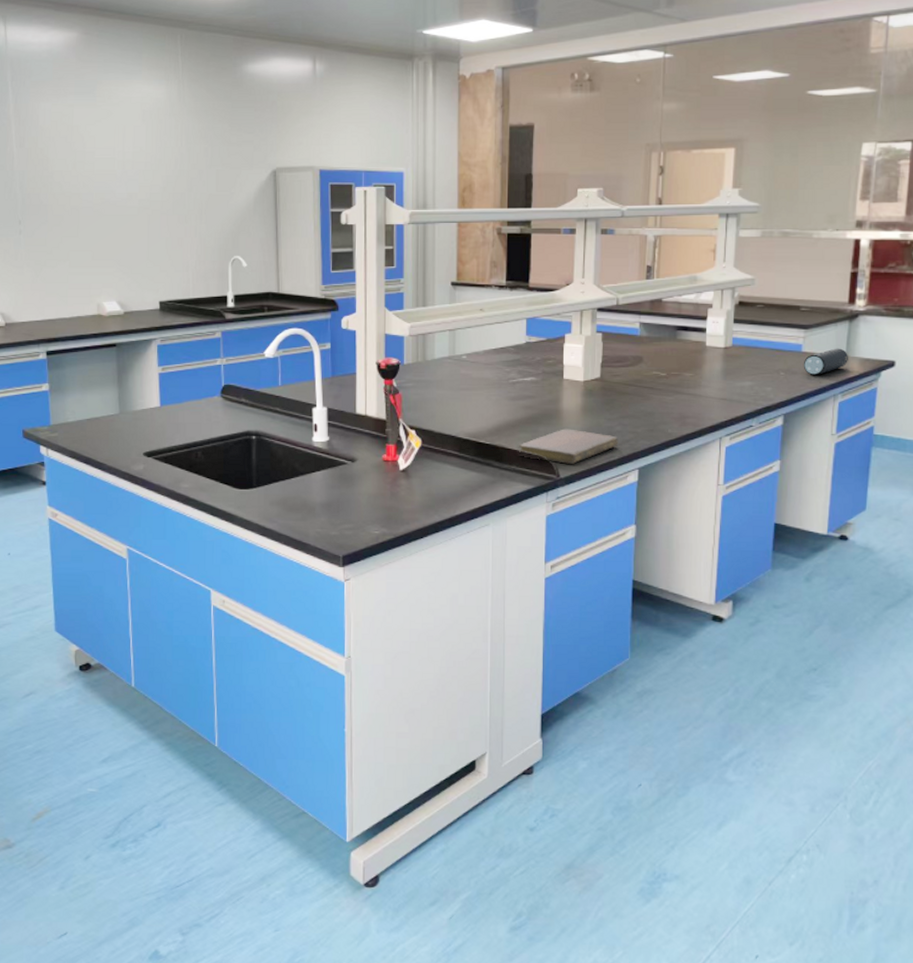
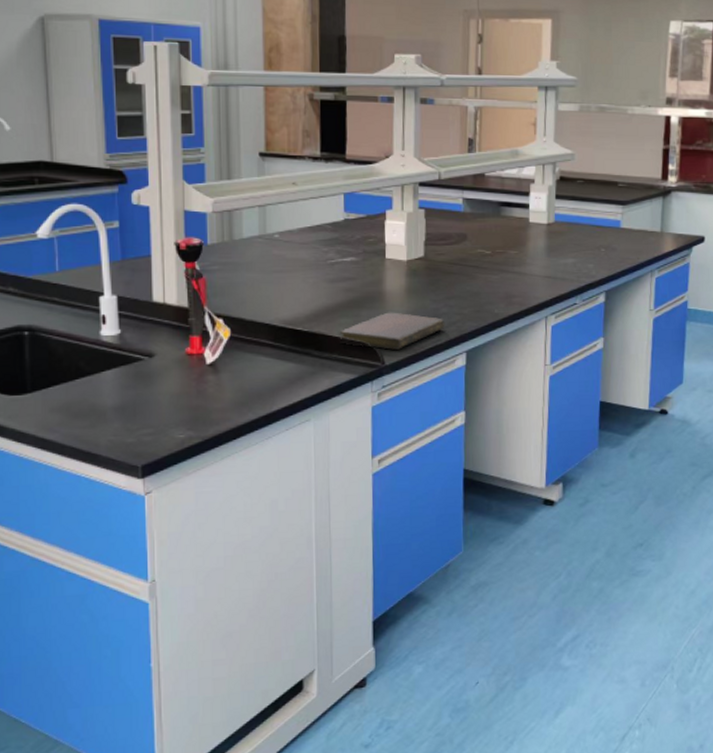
speaker: present [804,348,848,376] -> none [623,224,663,252]

